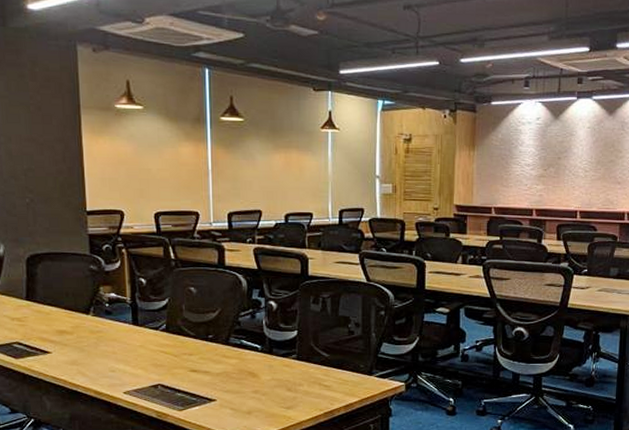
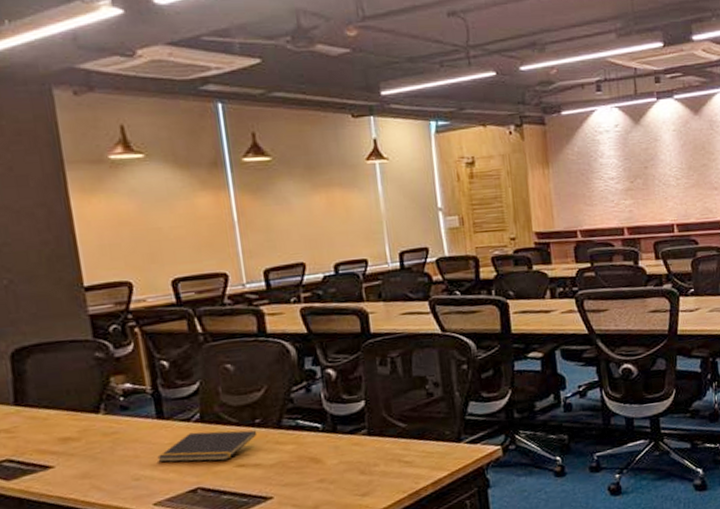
notepad: none [130,339,209,365] -> present [157,430,257,463]

